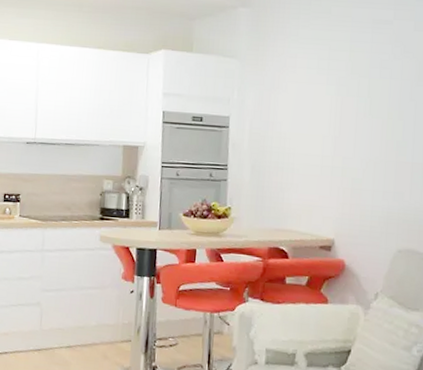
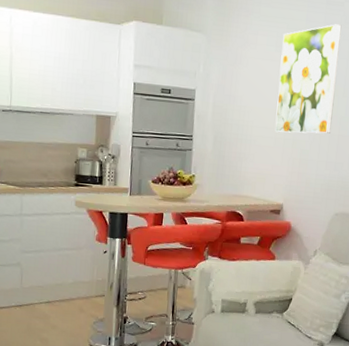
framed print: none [320,43,392,161] -> present [275,24,342,134]

